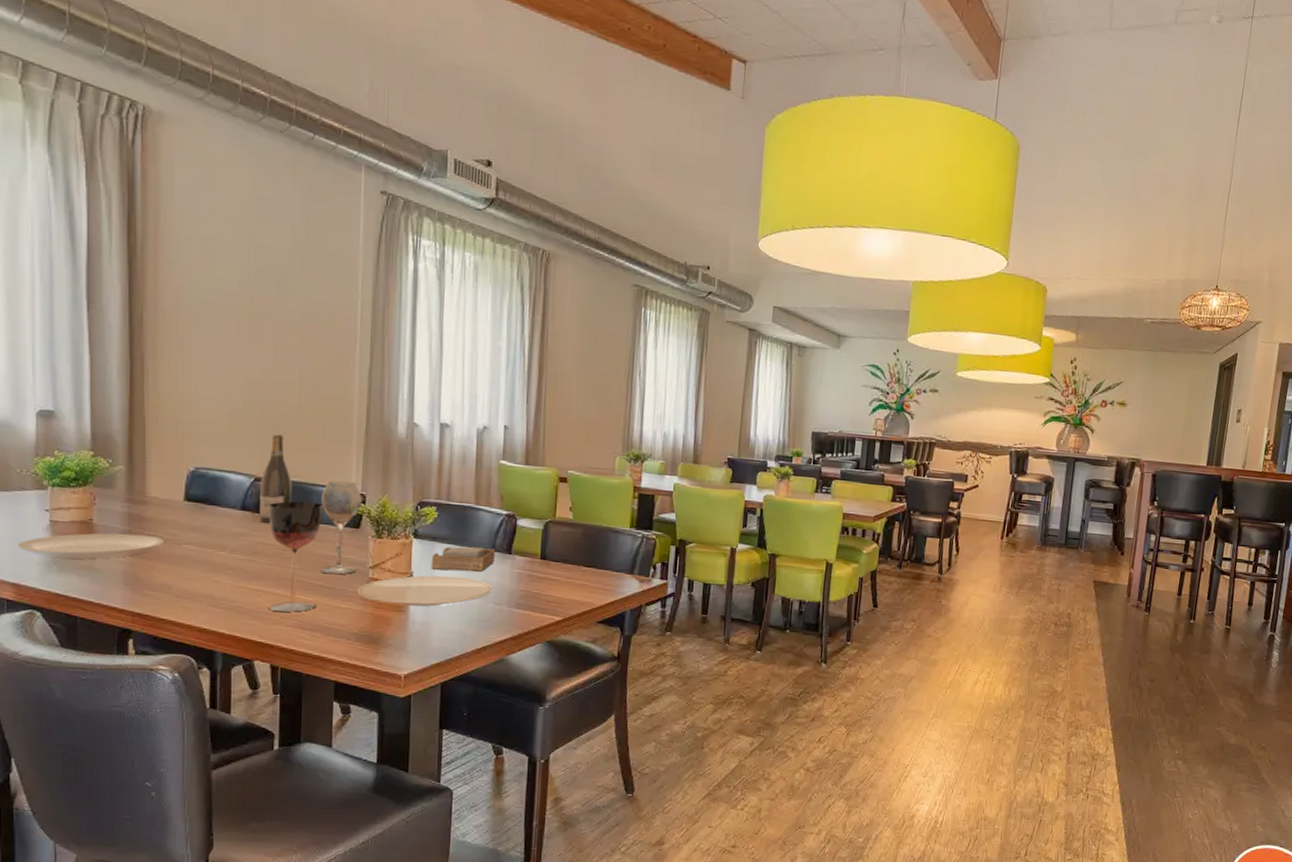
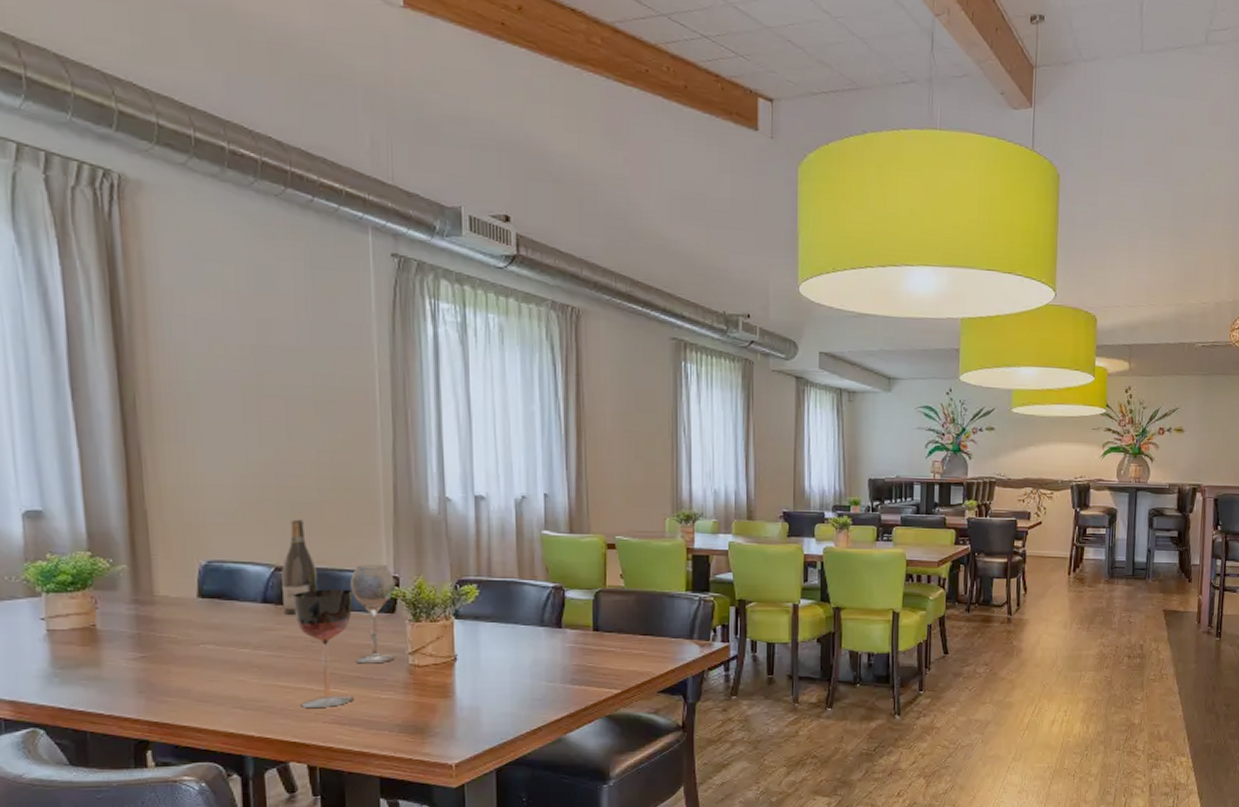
plate: present [17,533,164,560] -> none [11,637,178,670]
plate: present [357,575,493,607] -> none [396,656,544,691]
napkin holder: present [430,546,496,572] -> none [475,624,545,650]

